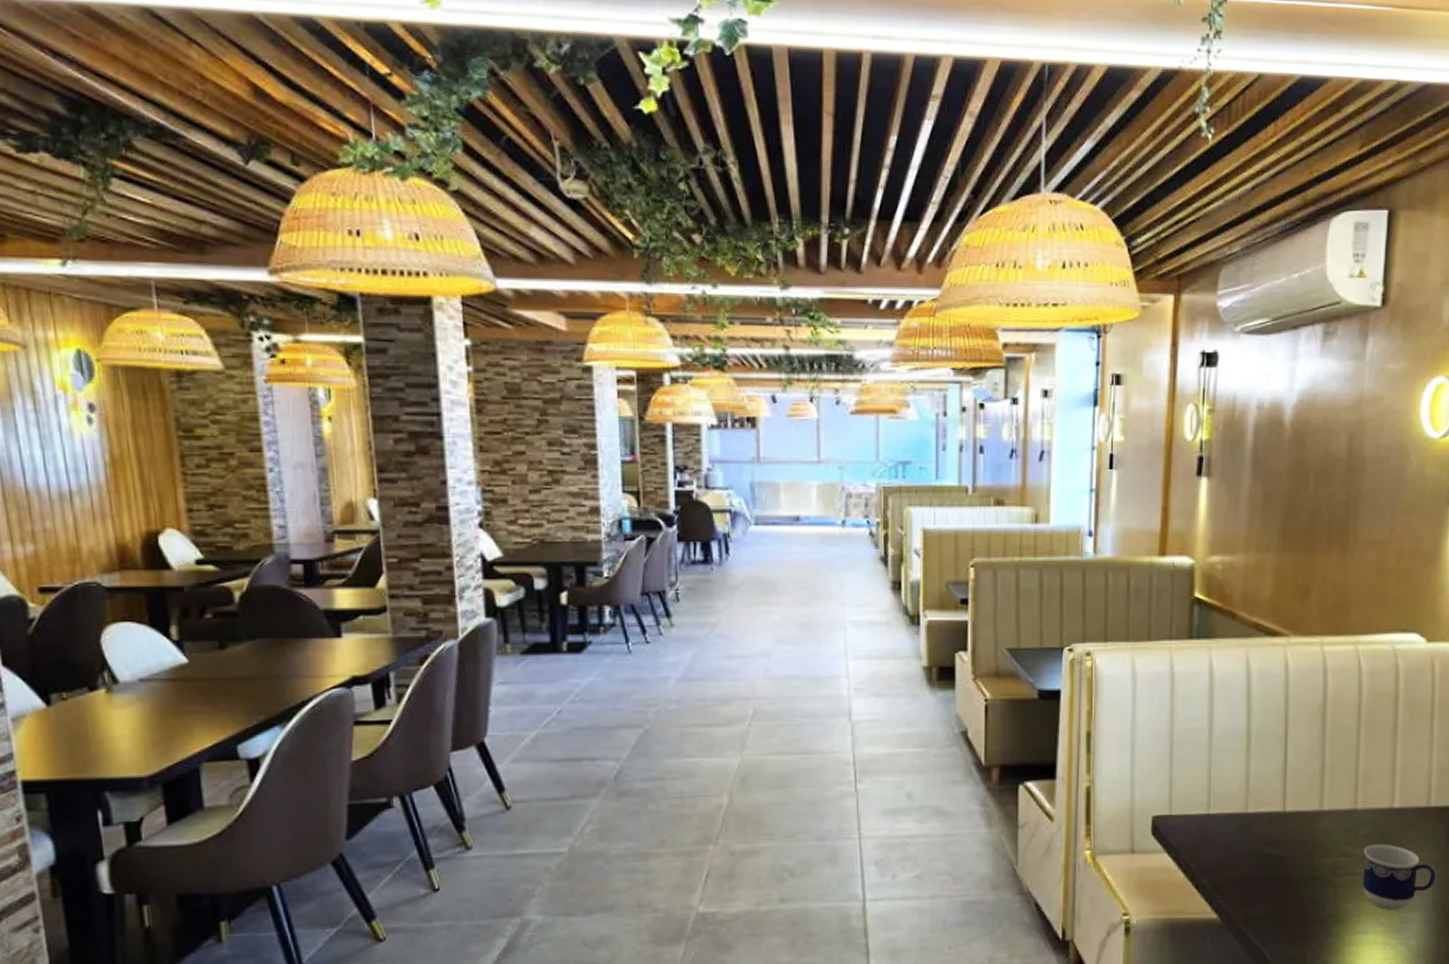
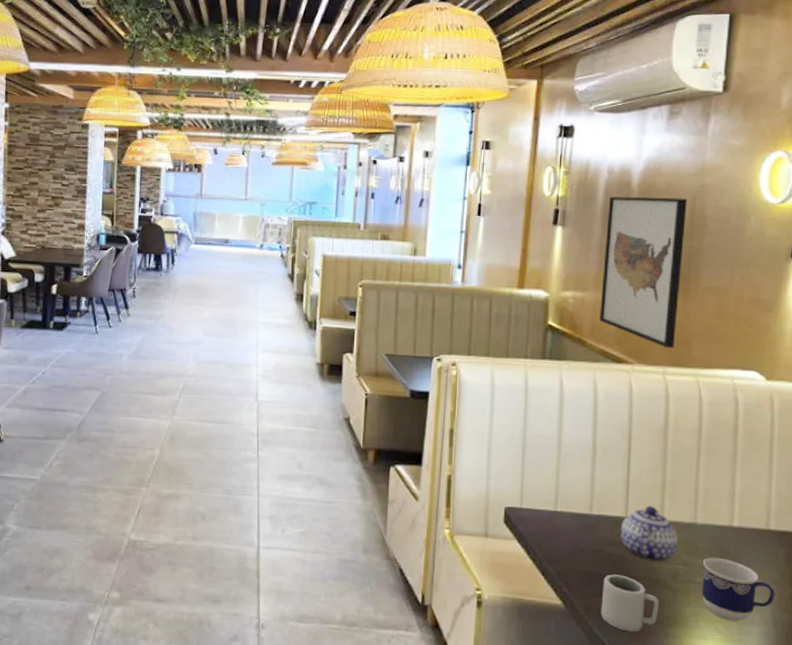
wall art: none [1251,436,1344,615] -> present [599,196,687,349]
cup: none [1259,876,1321,938] -> present [600,574,660,632]
teapot: none [1279,795,1339,856] -> present [621,506,679,561]

